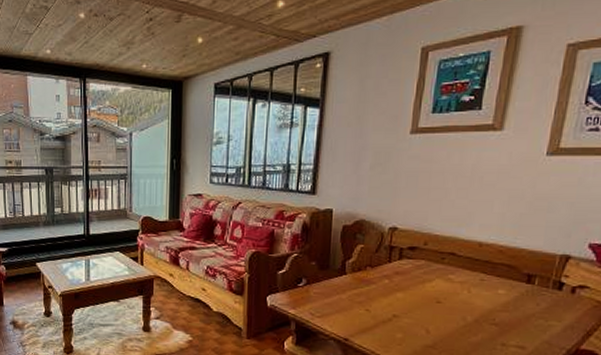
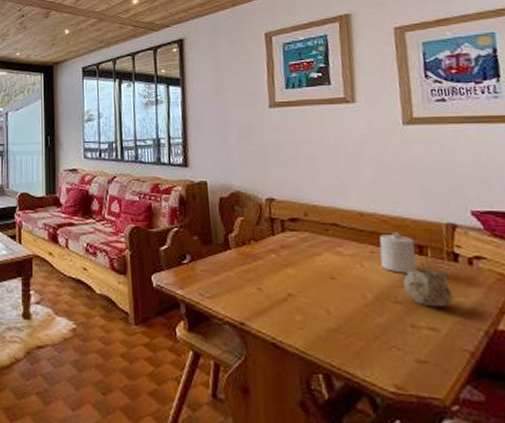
candle: none [487,261,525,300] -> present [379,232,417,274]
mug: none [504,294,549,329] -> present [403,267,453,308]

